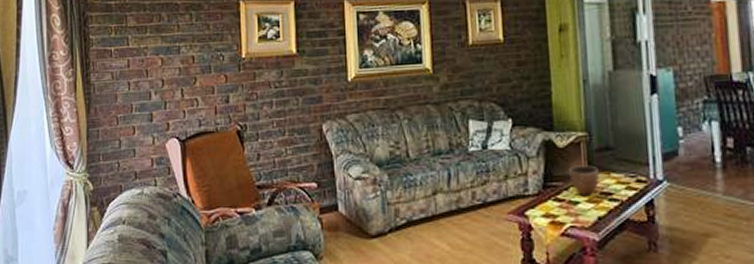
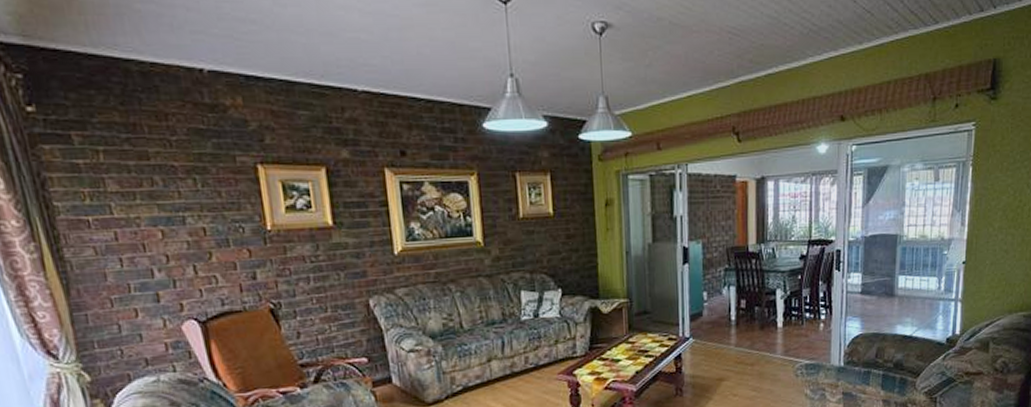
decorative bowl: present [569,165,599,197] -> none [612,327,637,355]

